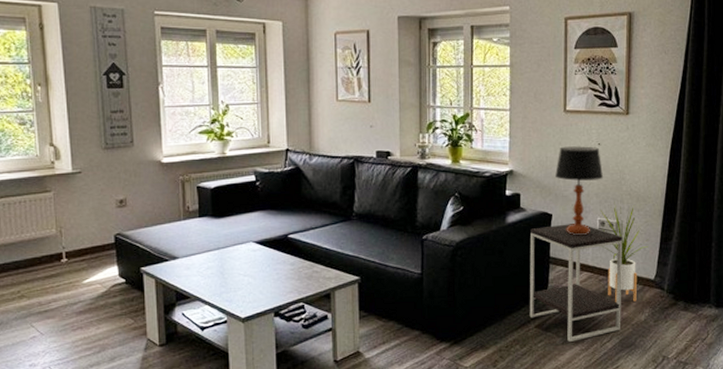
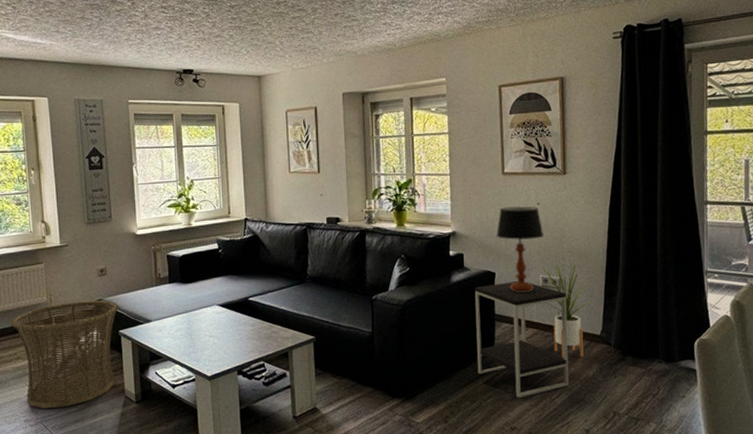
basket: none [13,233,141,353] -> present [10,300,119,409]

